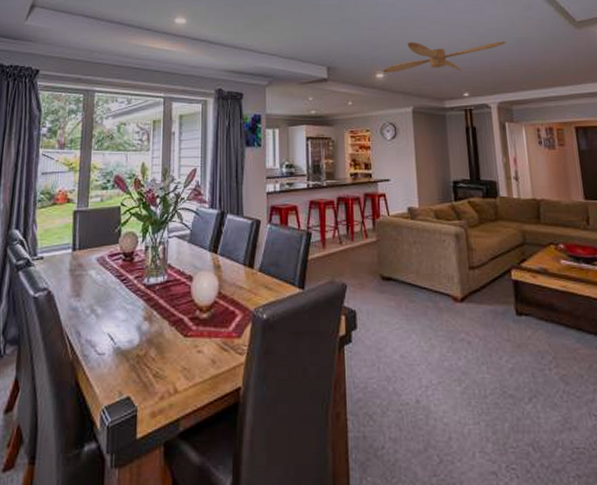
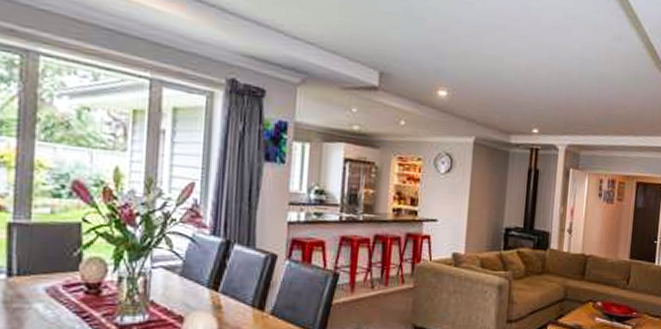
ceiling fan: present [382,41,506,73] -> none [446,56,588,103]

